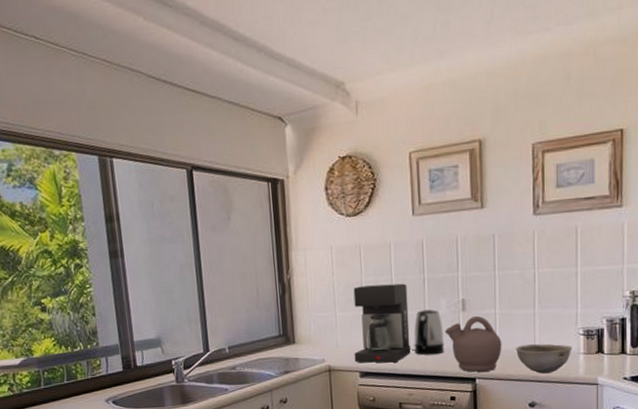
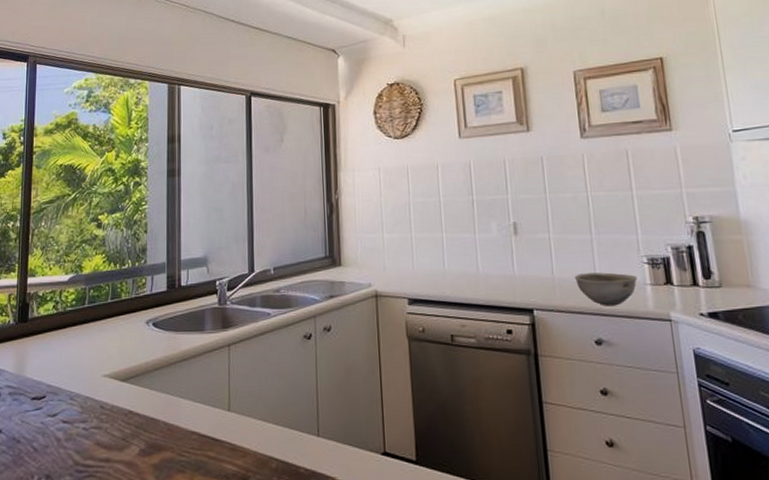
coffee maker: present [353,283,411,363] -> none [401,205,462,289]
kettle: present [413,309,445,355] -> none [464,233,498,281]
teapot: present [444,315,502,372] -> none [496,240,560,302]

